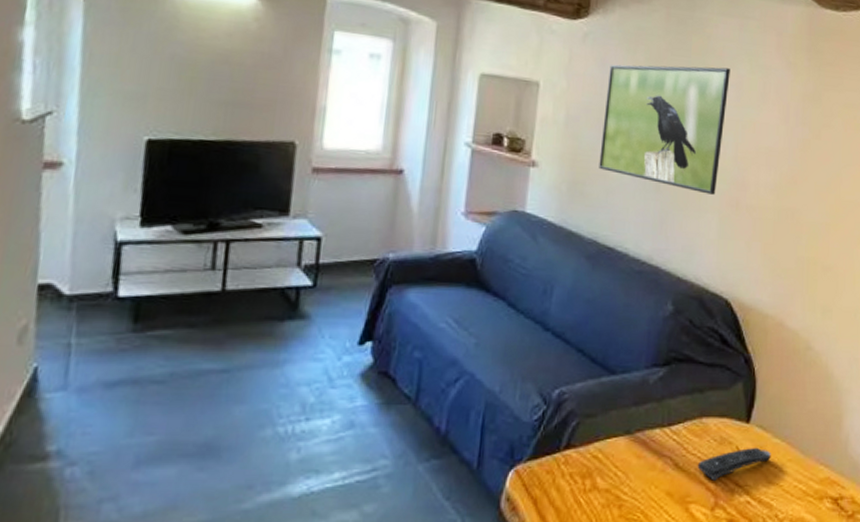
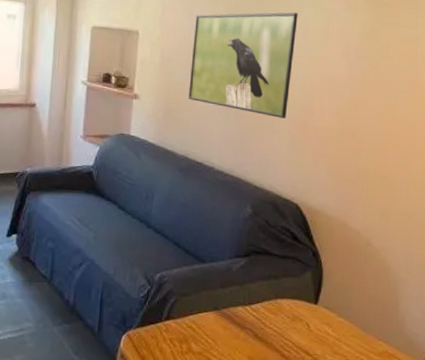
remote control: present [697,447,771,481] -> none [273,324,336,350]

